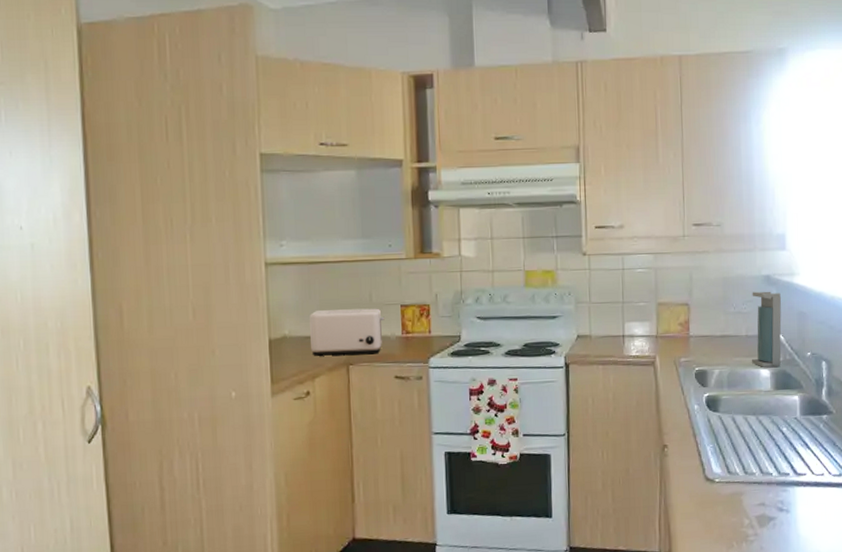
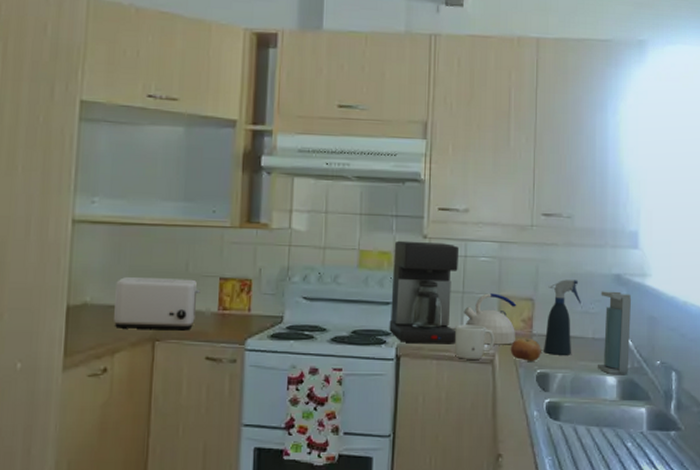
coffee maker: none [556,258,619,351] -> present [389,240,459,344]
mug: none [617,331,655,363] -> present [454,324,495,359]
kettle: none [624,301,675,349] -> present [464,293,517,345]
fruit: none [669,339,699,361] -> present [510,337,541,361]
spray bottle: none [701,283,734,354] -> present [544,279,581,355]

